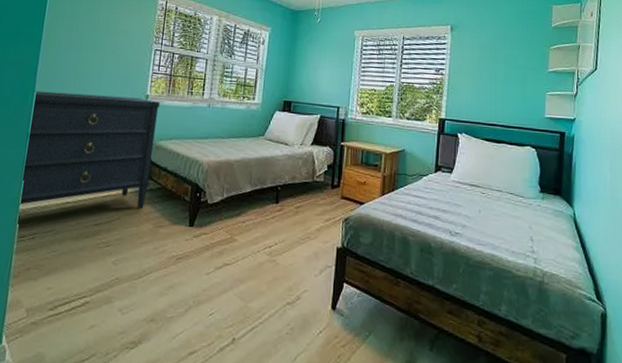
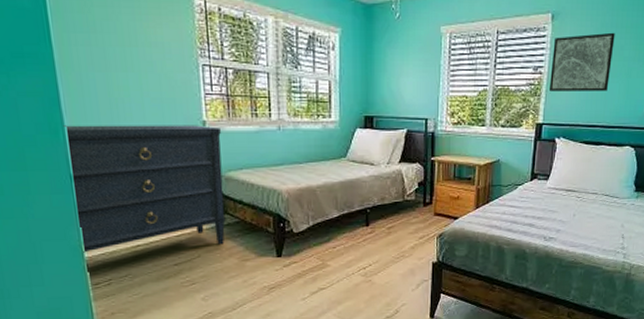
wall art: none [450,44,508,94] -> present [548,32,615,91]

